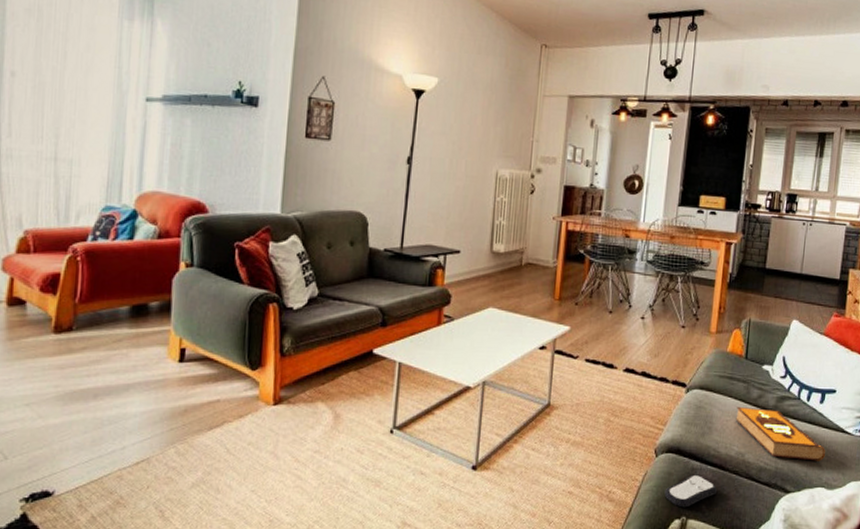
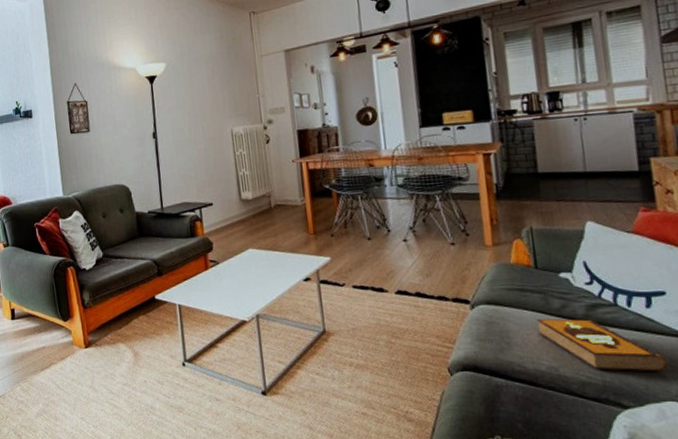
remote control: present [664,474,718,508] -> none [469,391,534,427]

